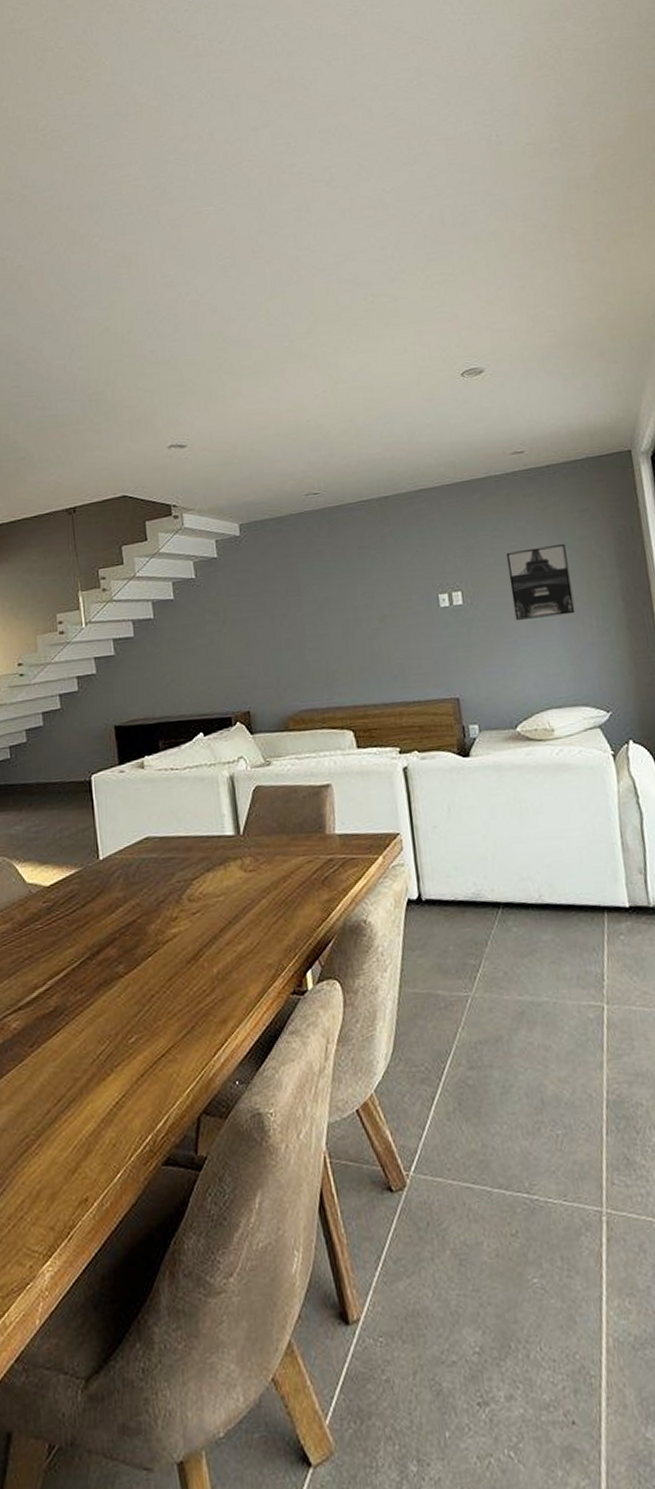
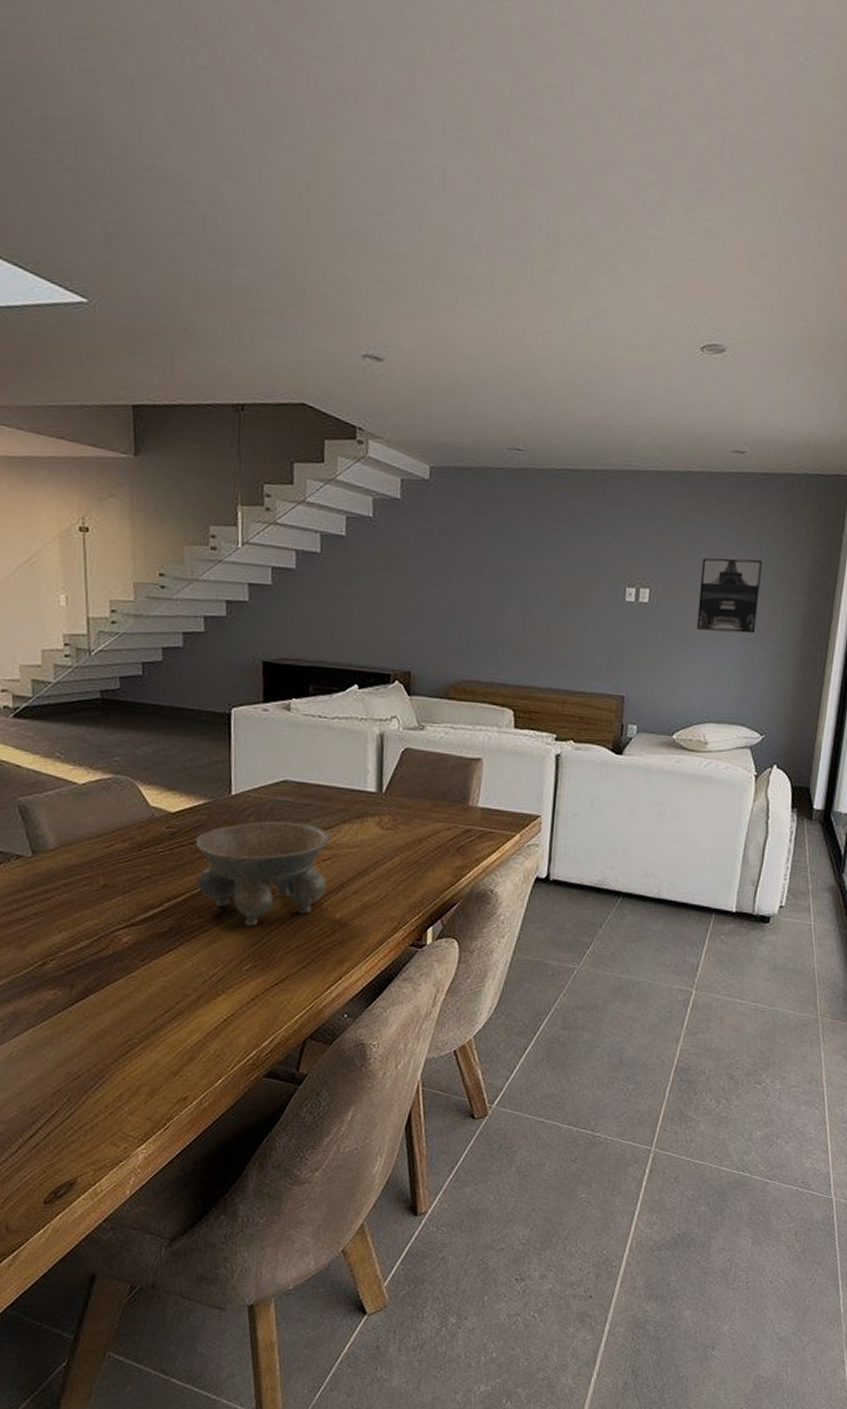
bowl: none [71,877,200,994] -> present [195,821,330,926]

